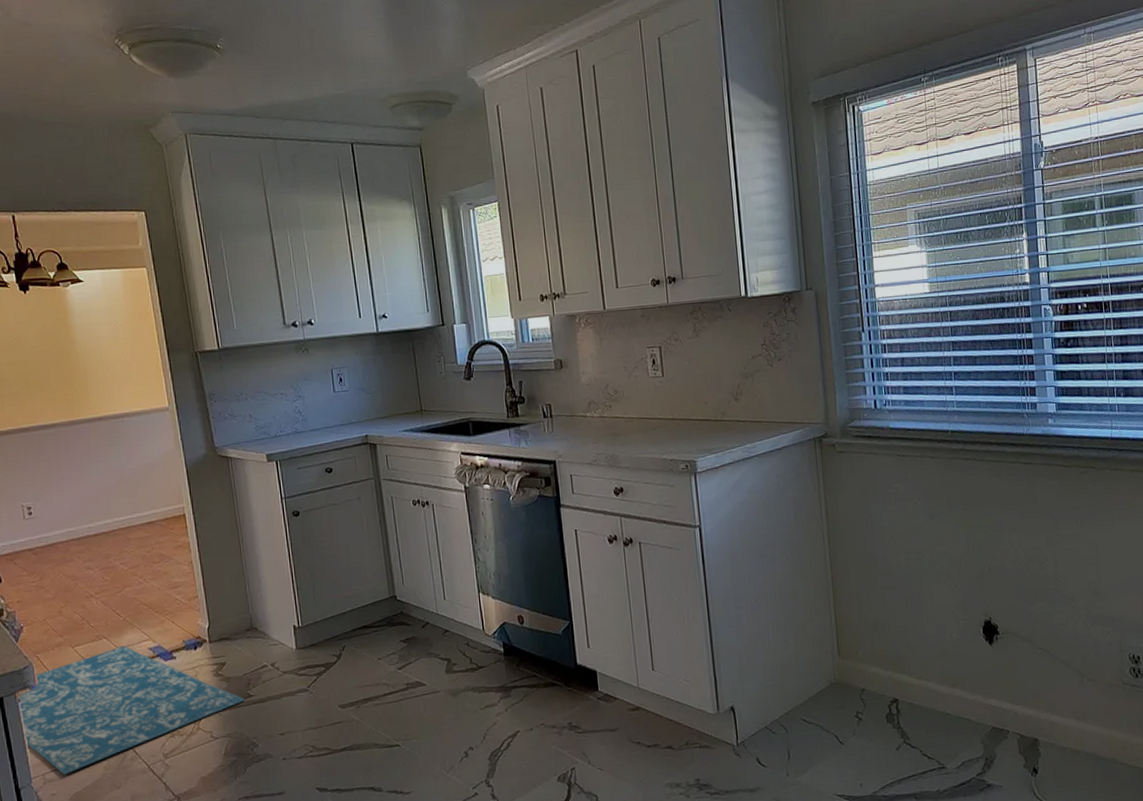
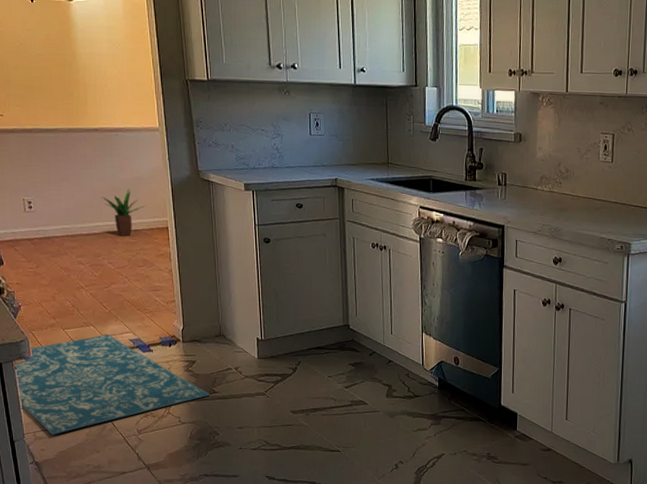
potted plant: none [108,478,158,532] -> present [101,189,145,236]

